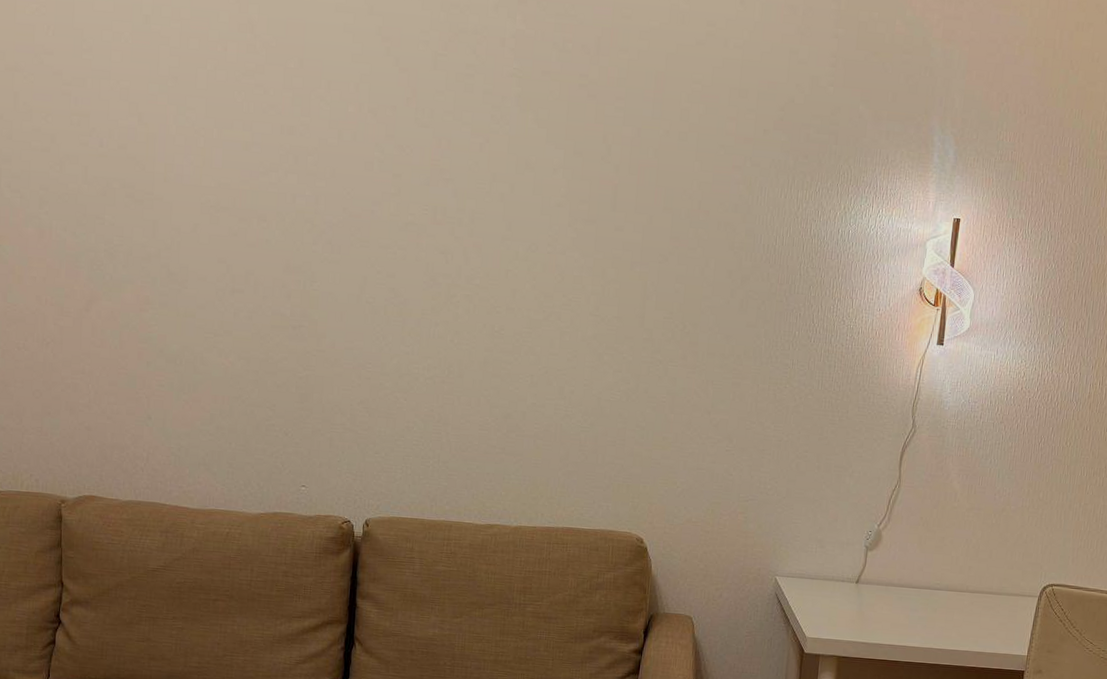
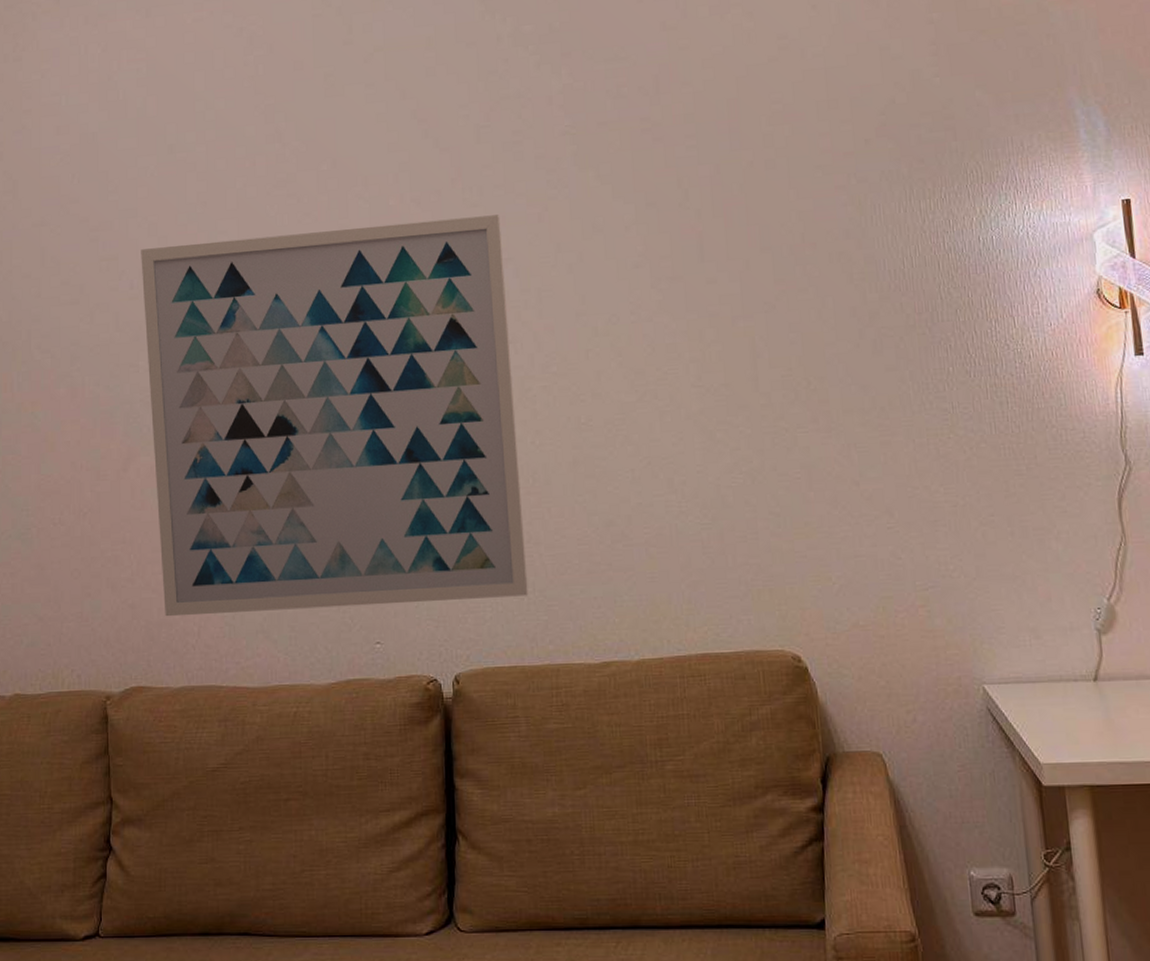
wall art: none [111,111,447,465] -> present [141,215,529,617]

